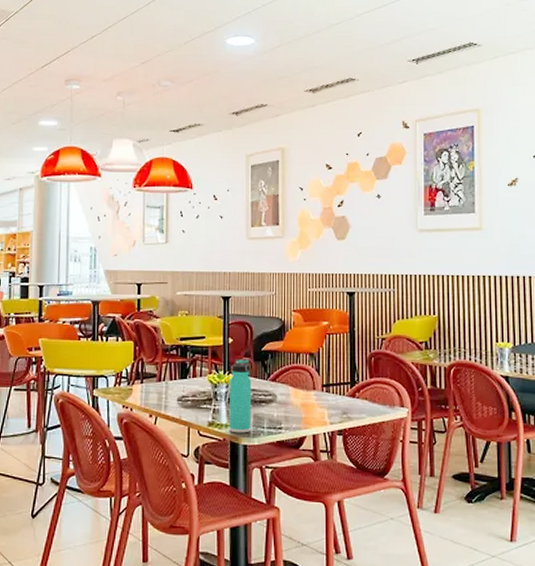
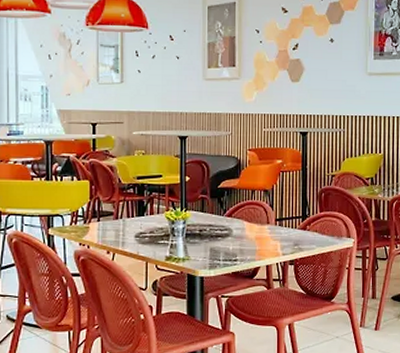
thermos bottle: present [229,359,252,433] -> none [186,196,208,266]

